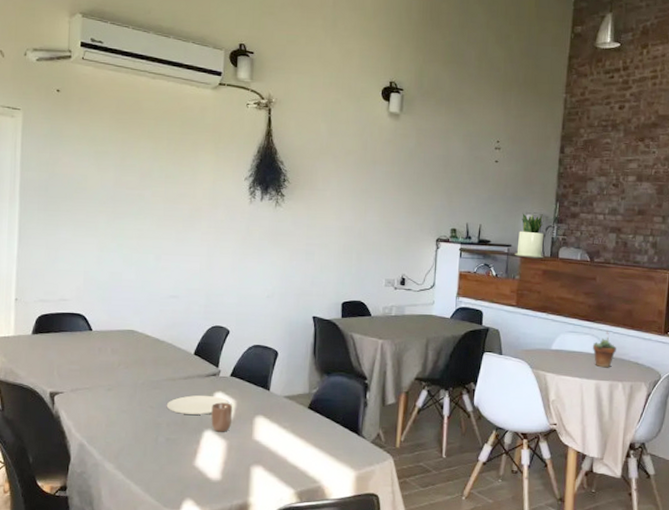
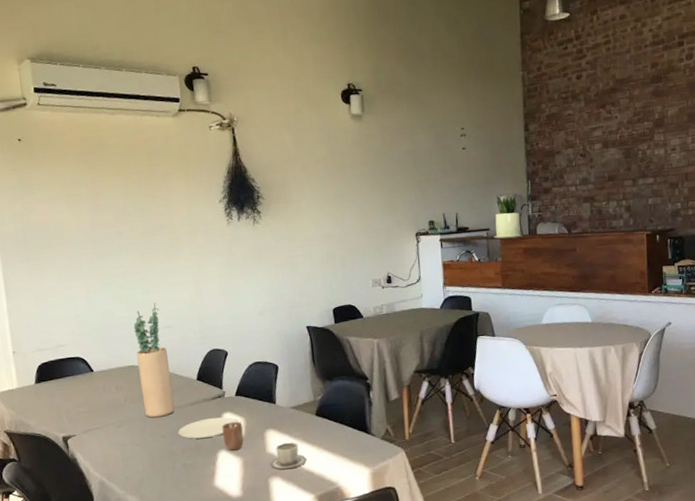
vase: none [136,271,170,387] -> present [133,303,175,418]
cup: none [255,432,293,460] -> present [270,442,307,470]
succulent plant: present [592,330,616,368] -> none [581,297,605,335]

